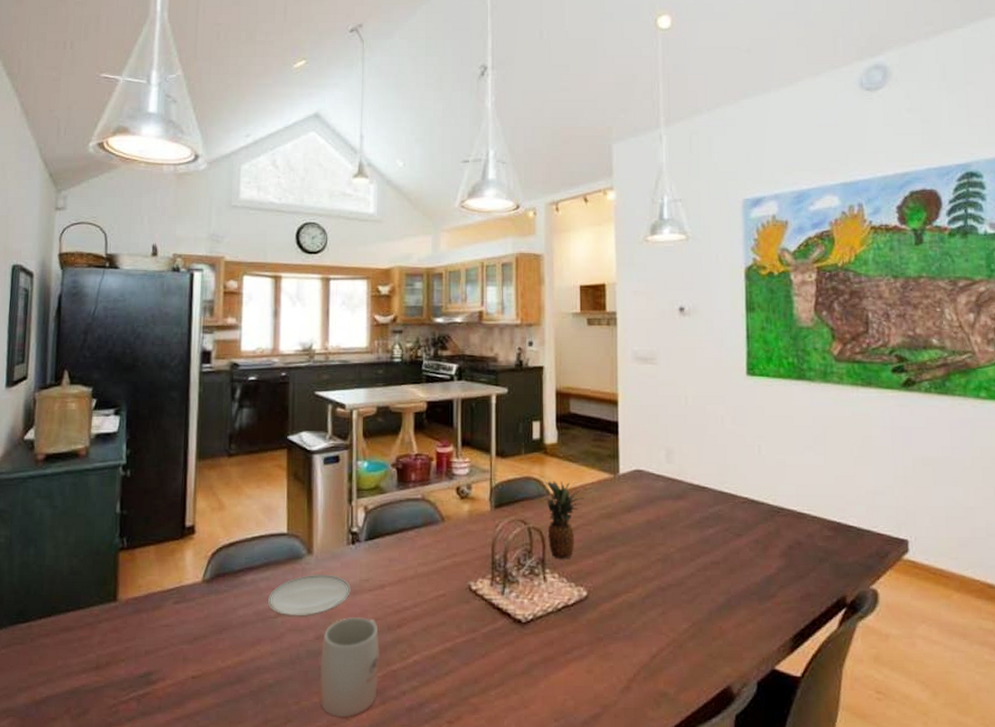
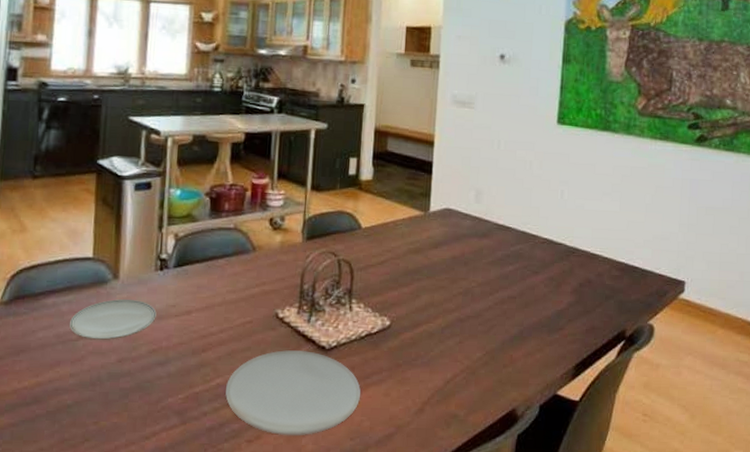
mug: present [319,616,381,718] -> none [119,340,184,437]
plate: none [423,624,561,717] -> present [225,350,361,436]
fruit: present [543,481,585,558] -> none [356,215,395,290]

